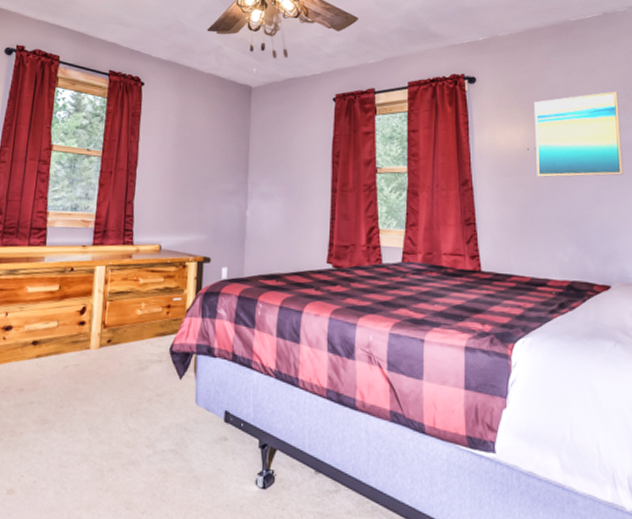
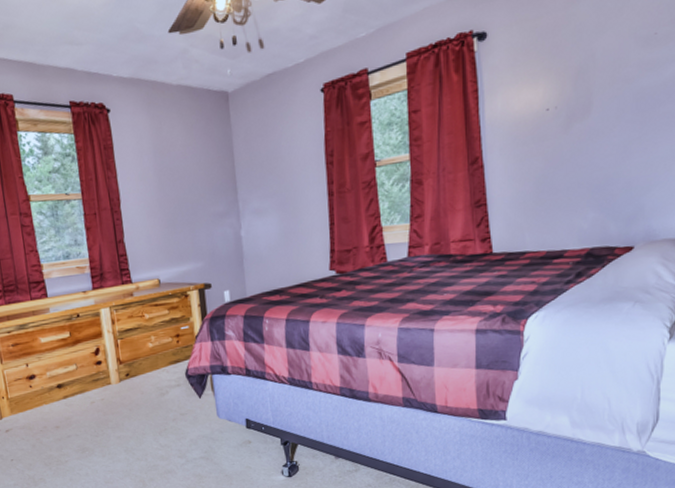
wall art: present [534,91,623,177] -> none [557,18,661,140]

